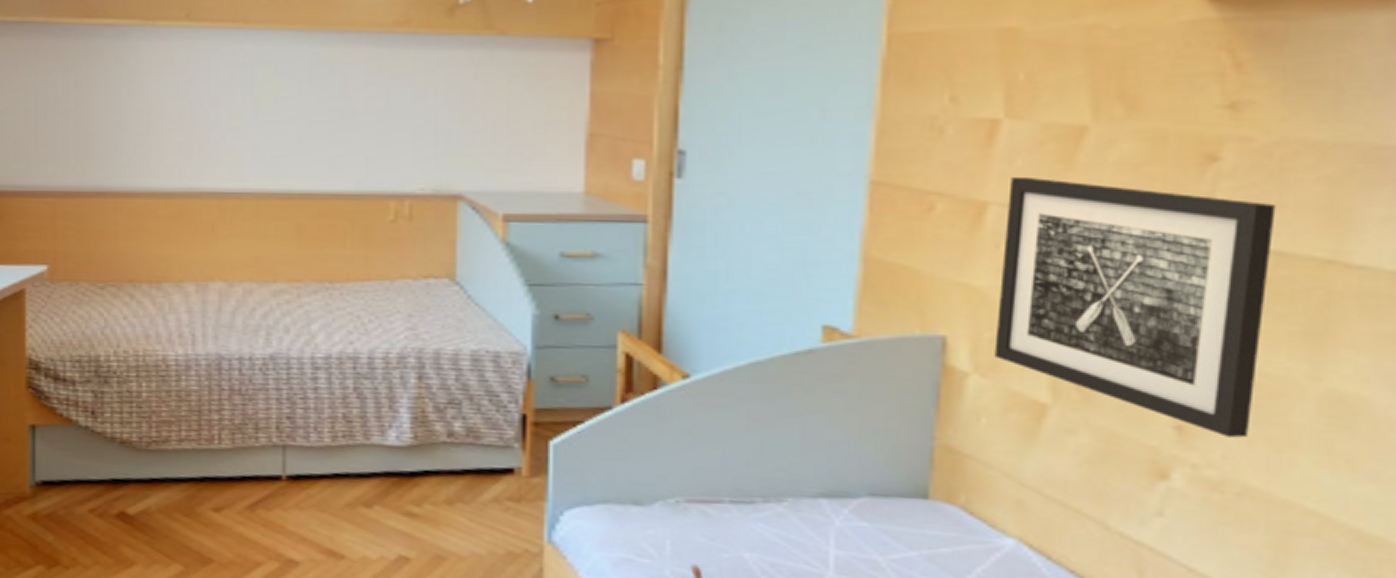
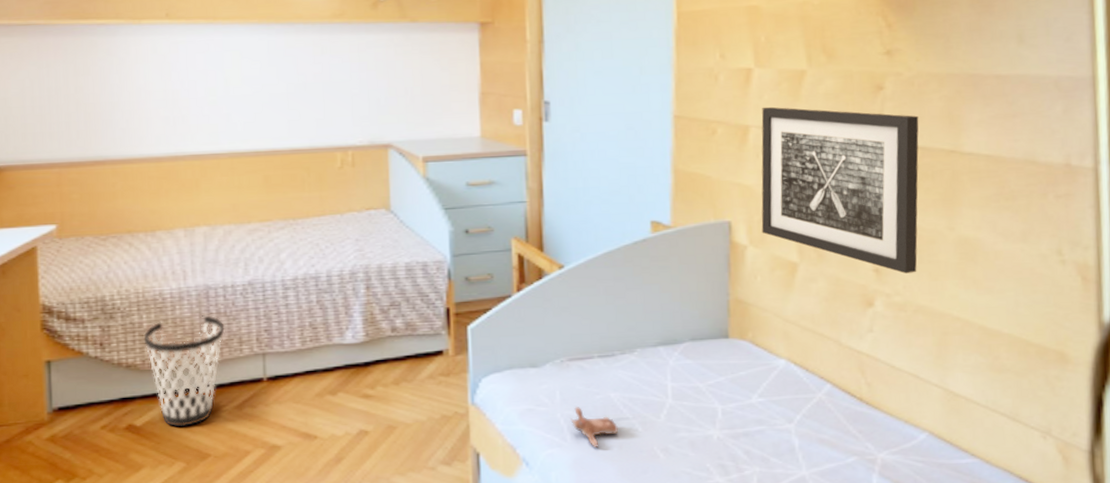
wastebasket: none [142,391,238,523] -> present [143,315,225,427]

